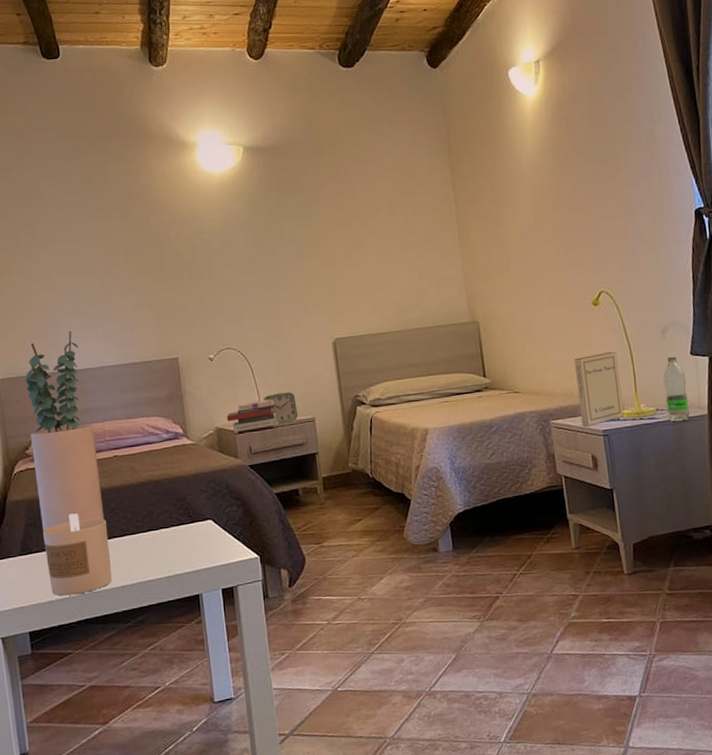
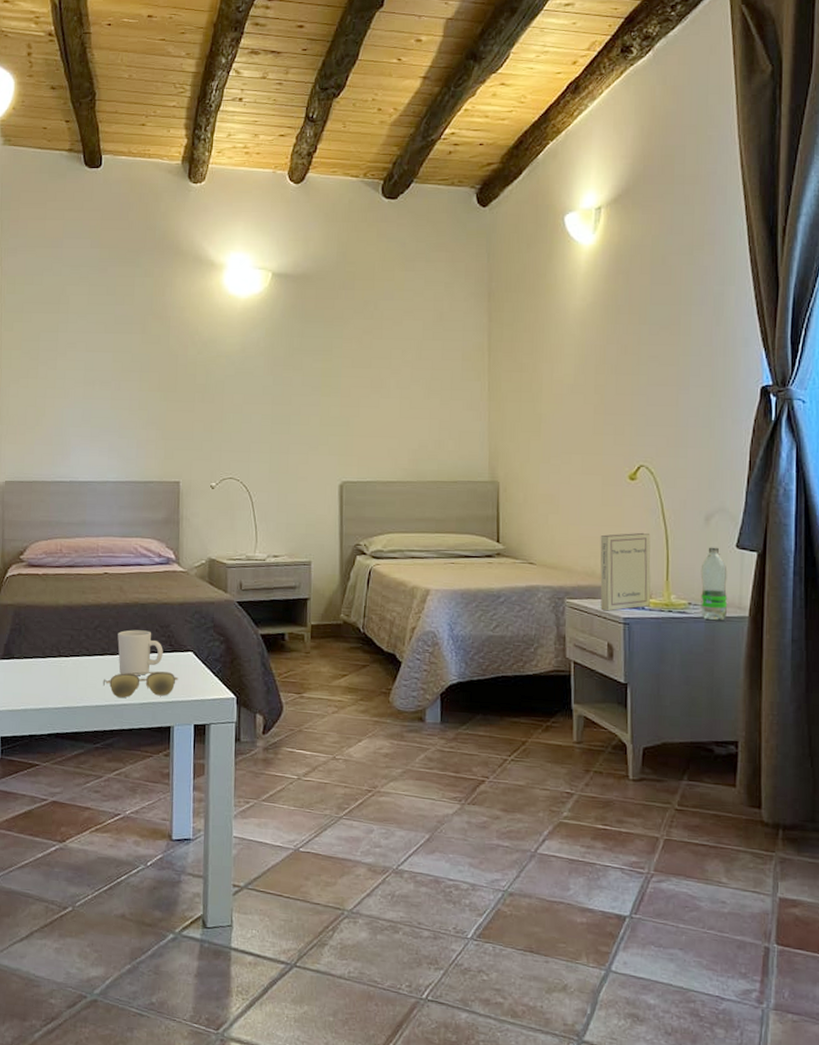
vase: present [26,331,105,532] -> none [26,442,89,639]
candle: present [43,513,112,596] -> none [26,625,89,707]
sunglasses: none [126,542,201,576] -> present [102,671,179,699]
mug: none [135,506,183,552] -> present [117,630,163,676]
books: present [226,398,279,433] -> none [220,535,273,568]
alarm clock: present [263,392,299,424] -> none [260,531,294,563]

